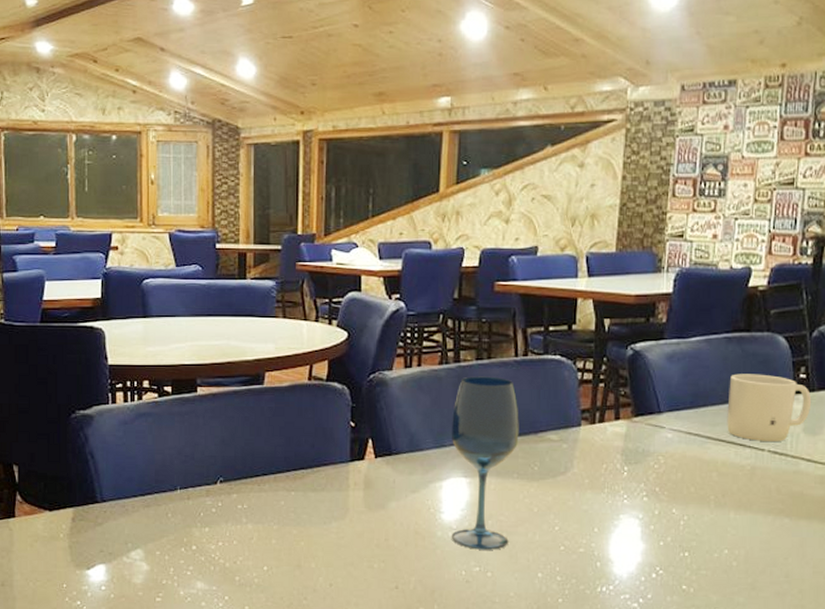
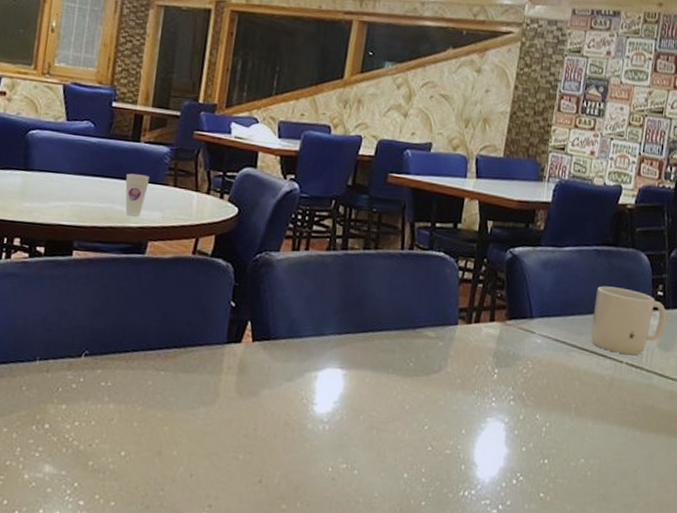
cup: none [236,310,259,350] -> present [125,173,149,217]
wineglass: present [451,376,519,550] -> none [321,265,400,447]

